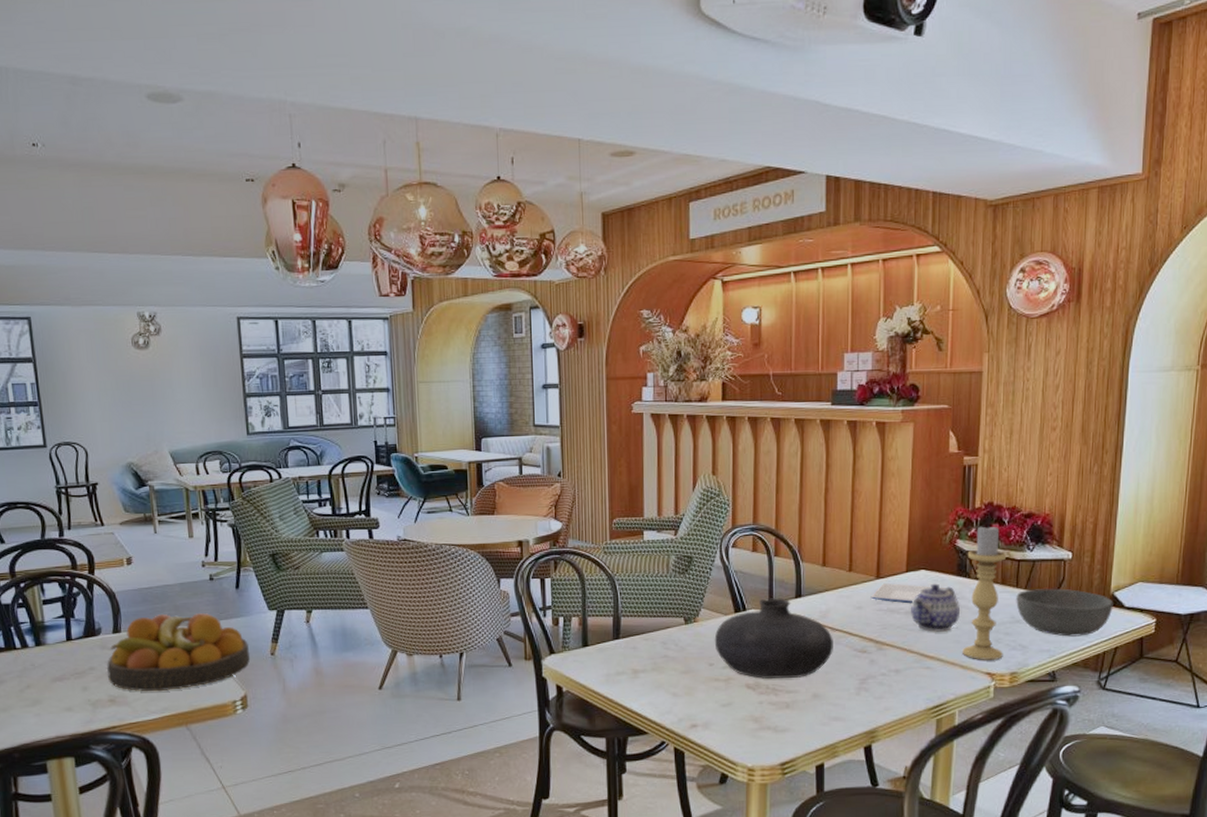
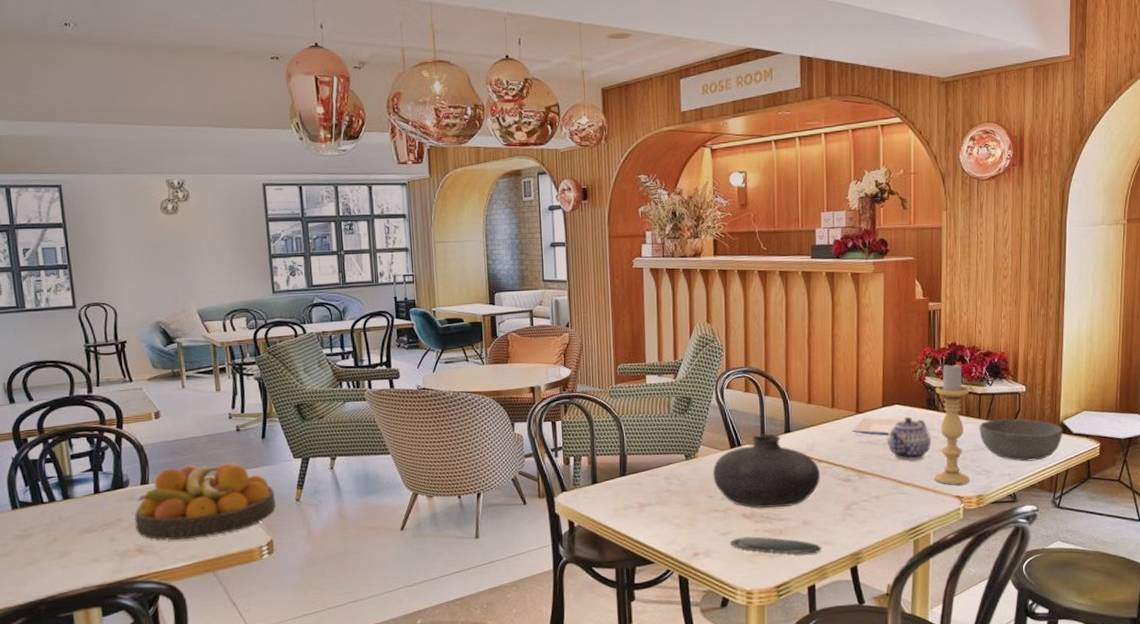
oval tray: none [730,708,832,731] -> present [729,536,821,555]

